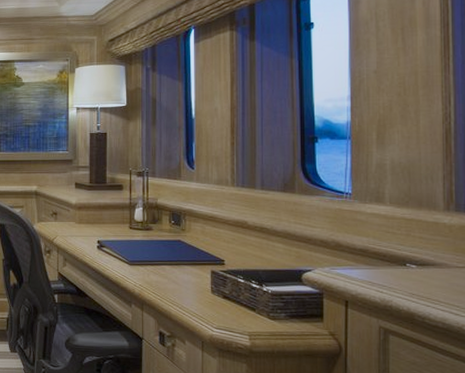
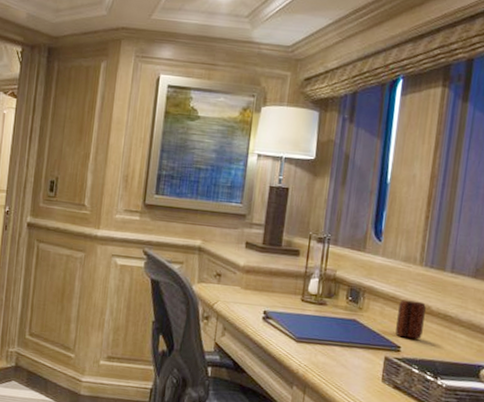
mug: none [218,218,243,252] -> present [395,300,426,339]

